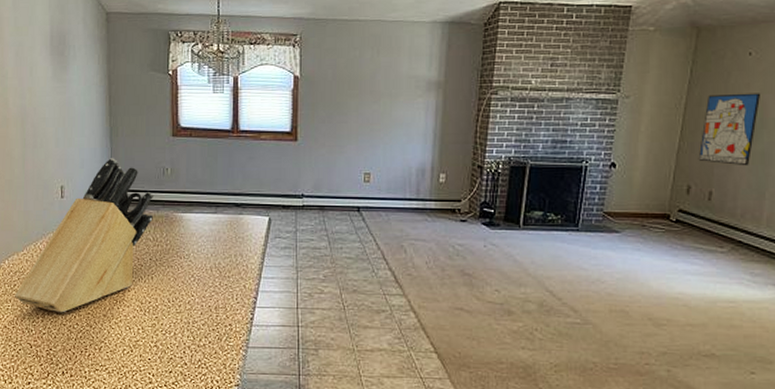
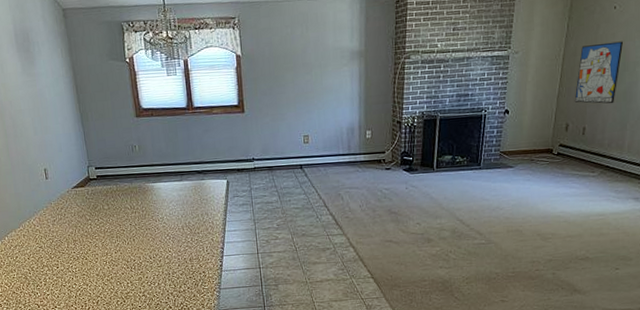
knife block: present [15,158,153,313] -> none [18,140,128,277]

